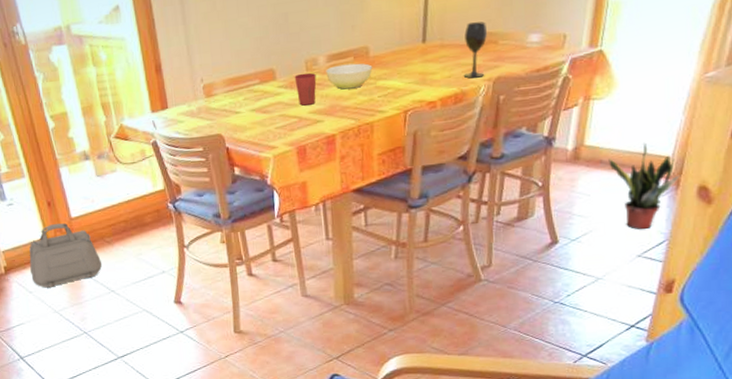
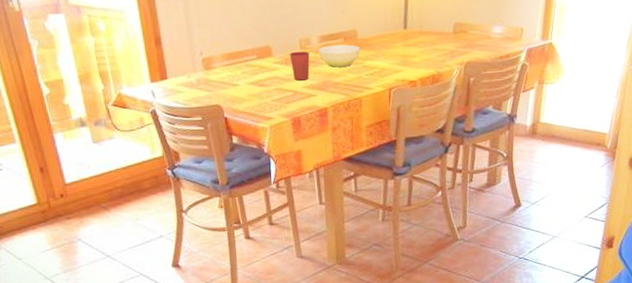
handbag: present [29,223,102,288] -> none [19,188,97,255]
wine glass: present [464,21,488,79] -> none [440,13,459,62]
potted plant: present [608,142,680,229] -> none [559,121,615,194]

